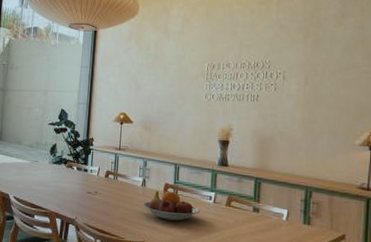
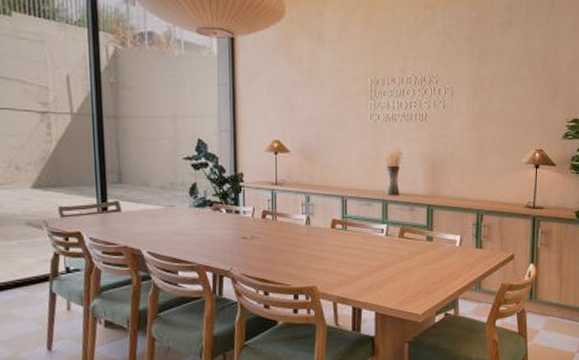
fruit bowl: present [143,190,200,221] -> none [309,227,372,260]

